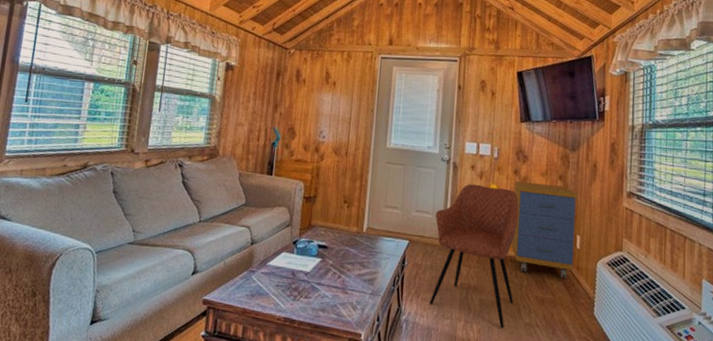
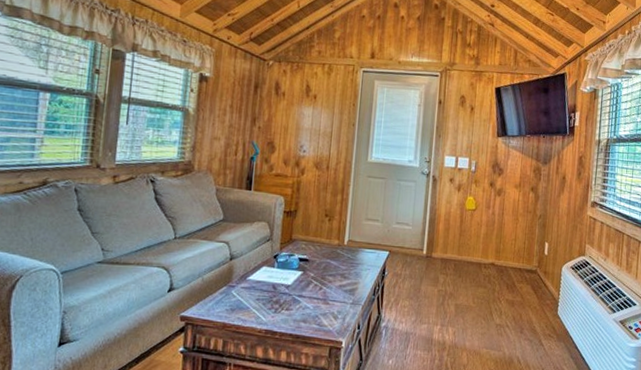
armchair: present [429,183,519,329] -> none [408,196,494,330]
storage cabinet: present [511,180,577,279] -> none [485,192,547,283]

